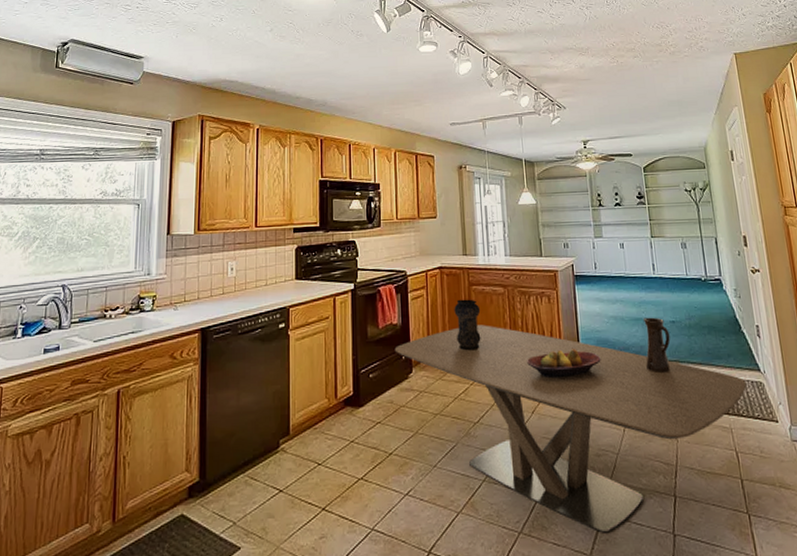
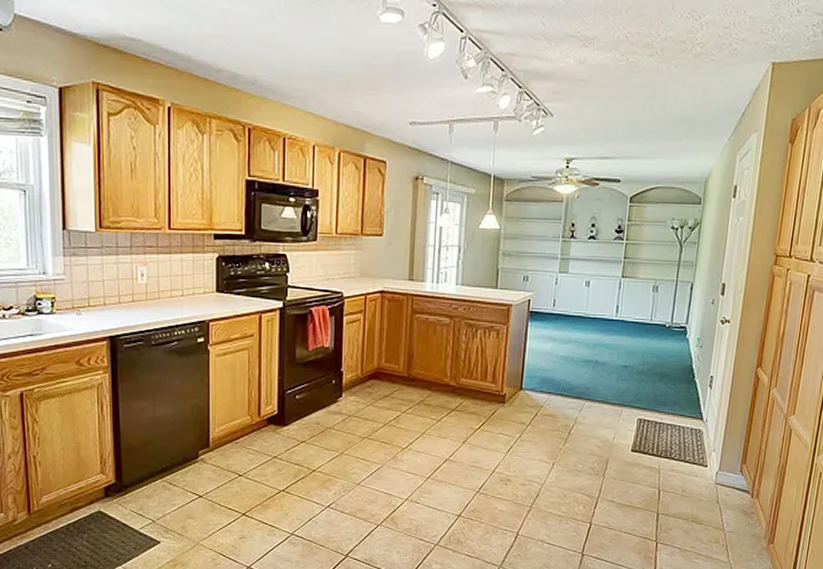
dining table: present [394,325,747,533] -> none [324,355,686,550]
vase: present [454,299,481,351] -> none [393,327,422,380]
fruit bowl: present [527,349,601,379] -> none [465,385,543,413]
pitcher: present [644,317,671,374] -> none [588,360,619,415]

